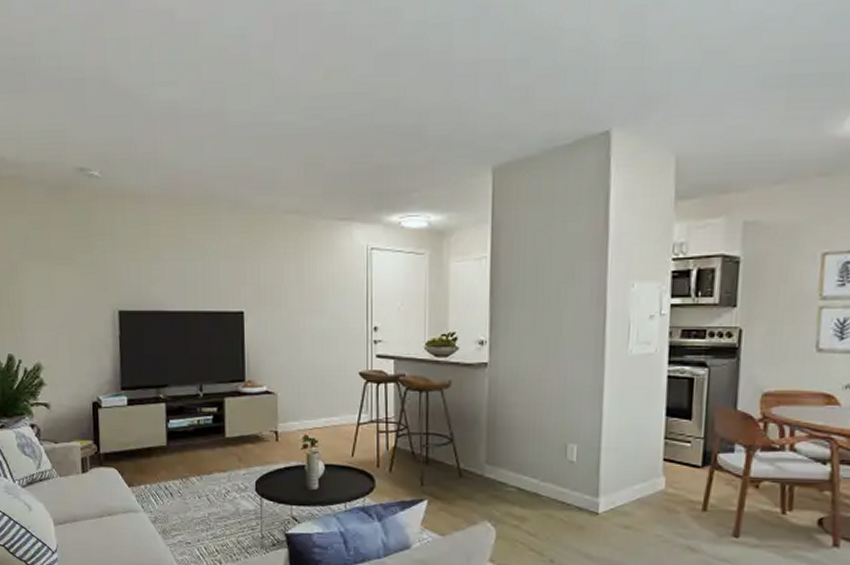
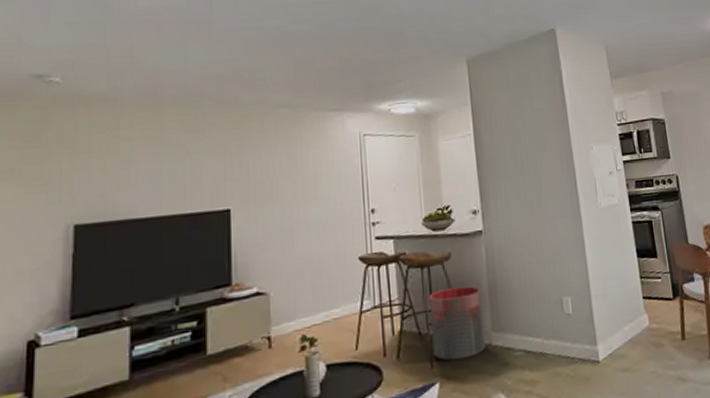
trash can: none [424,416,479,484] -> present [429,286,487,361]

